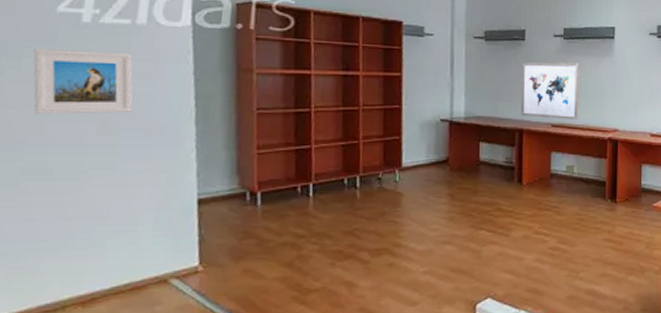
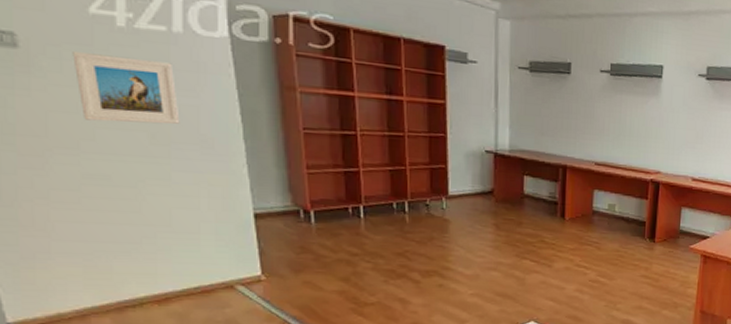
wall art: present [521,62,579,119] -> none [565,97,625,159]

